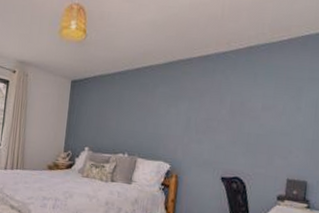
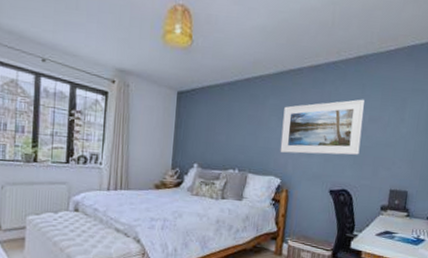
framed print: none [169,87,257,143] -> present [280,99,365,155]

